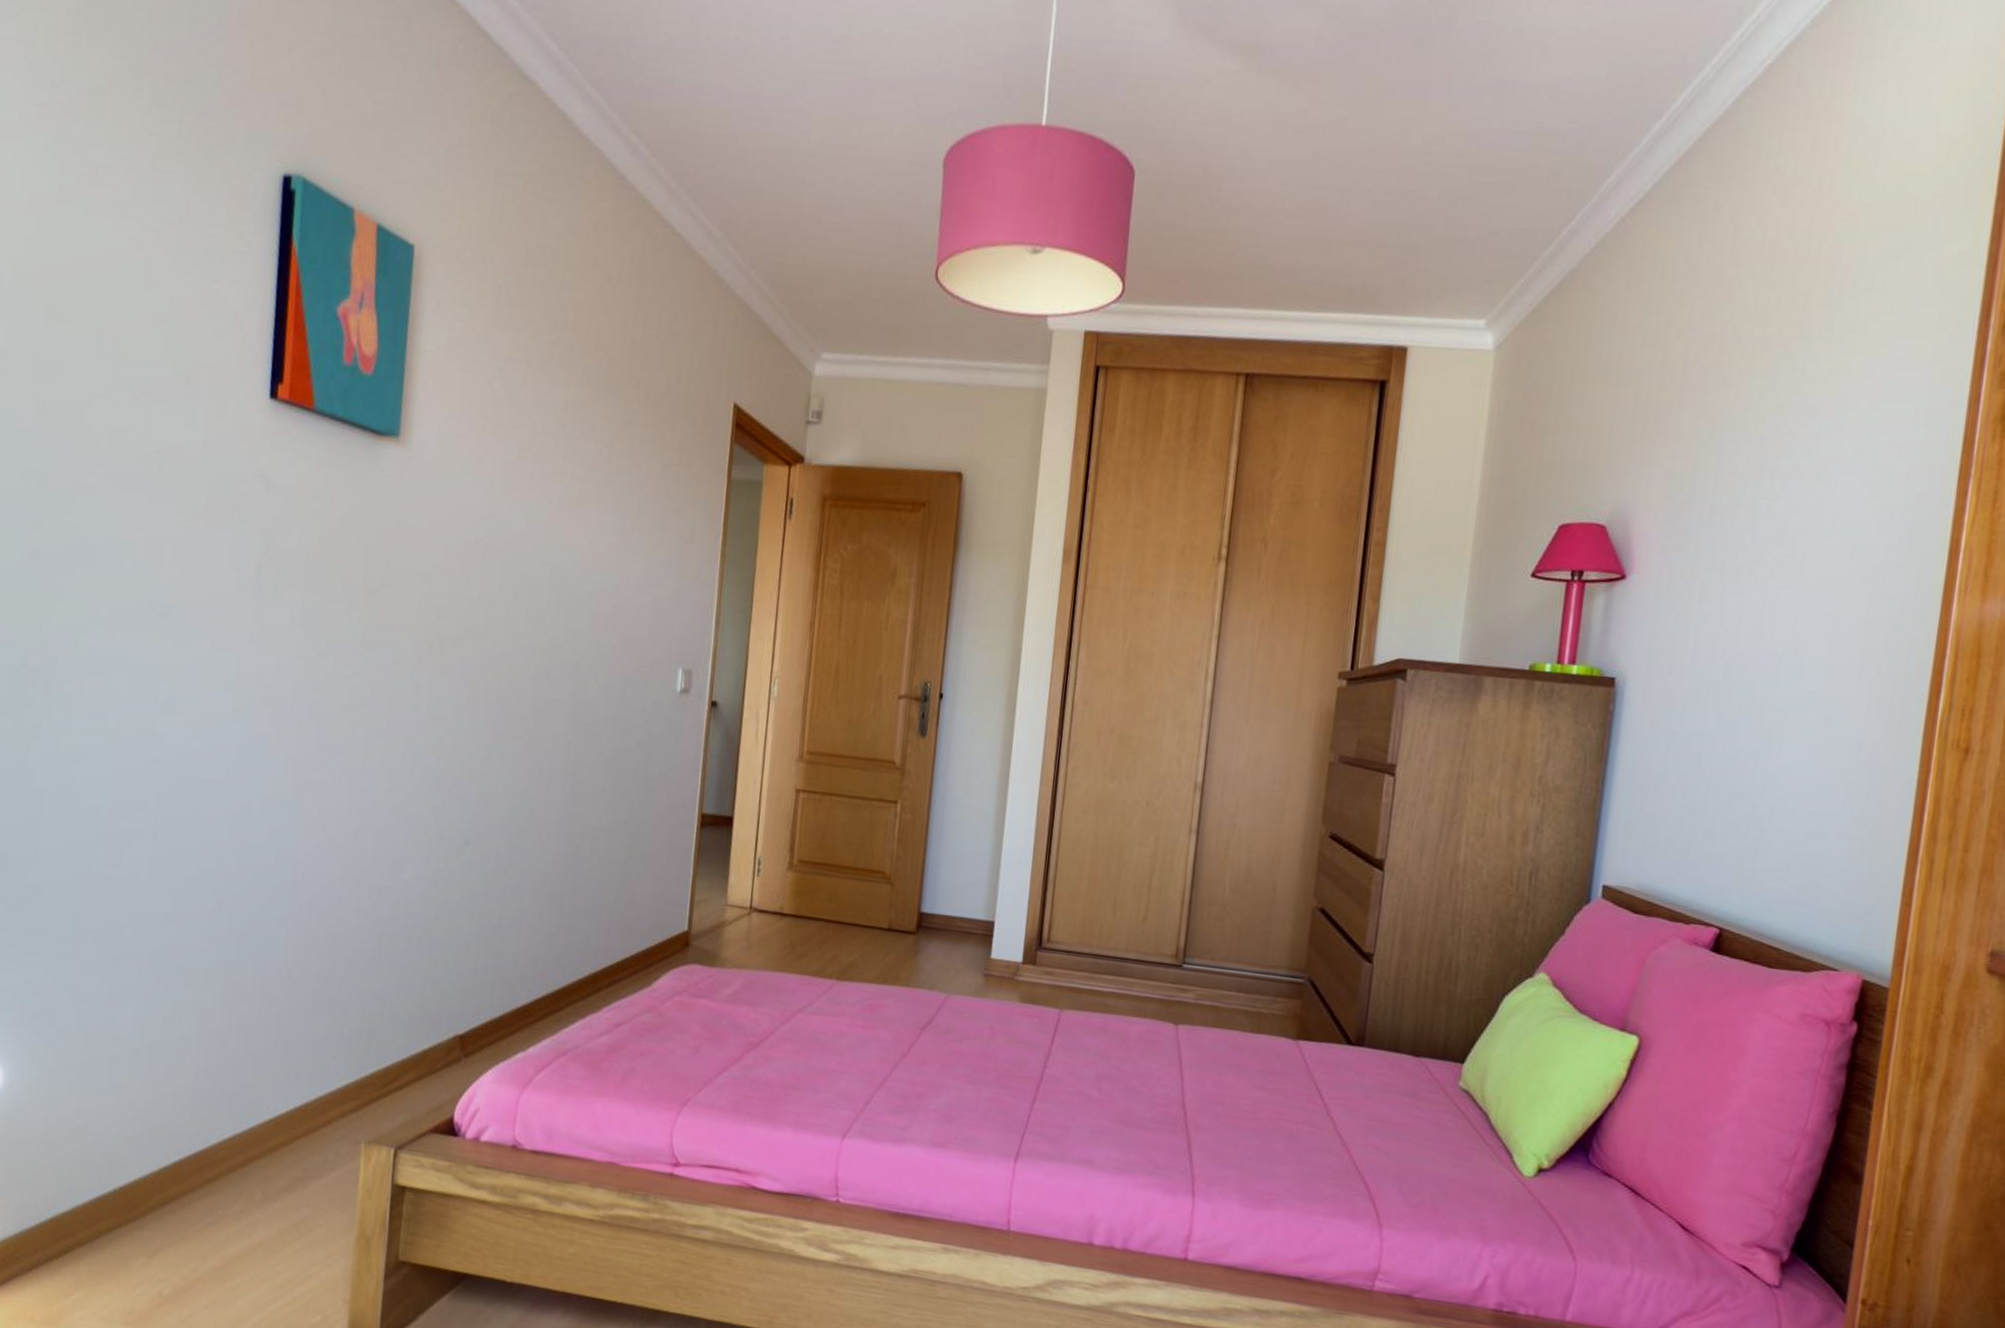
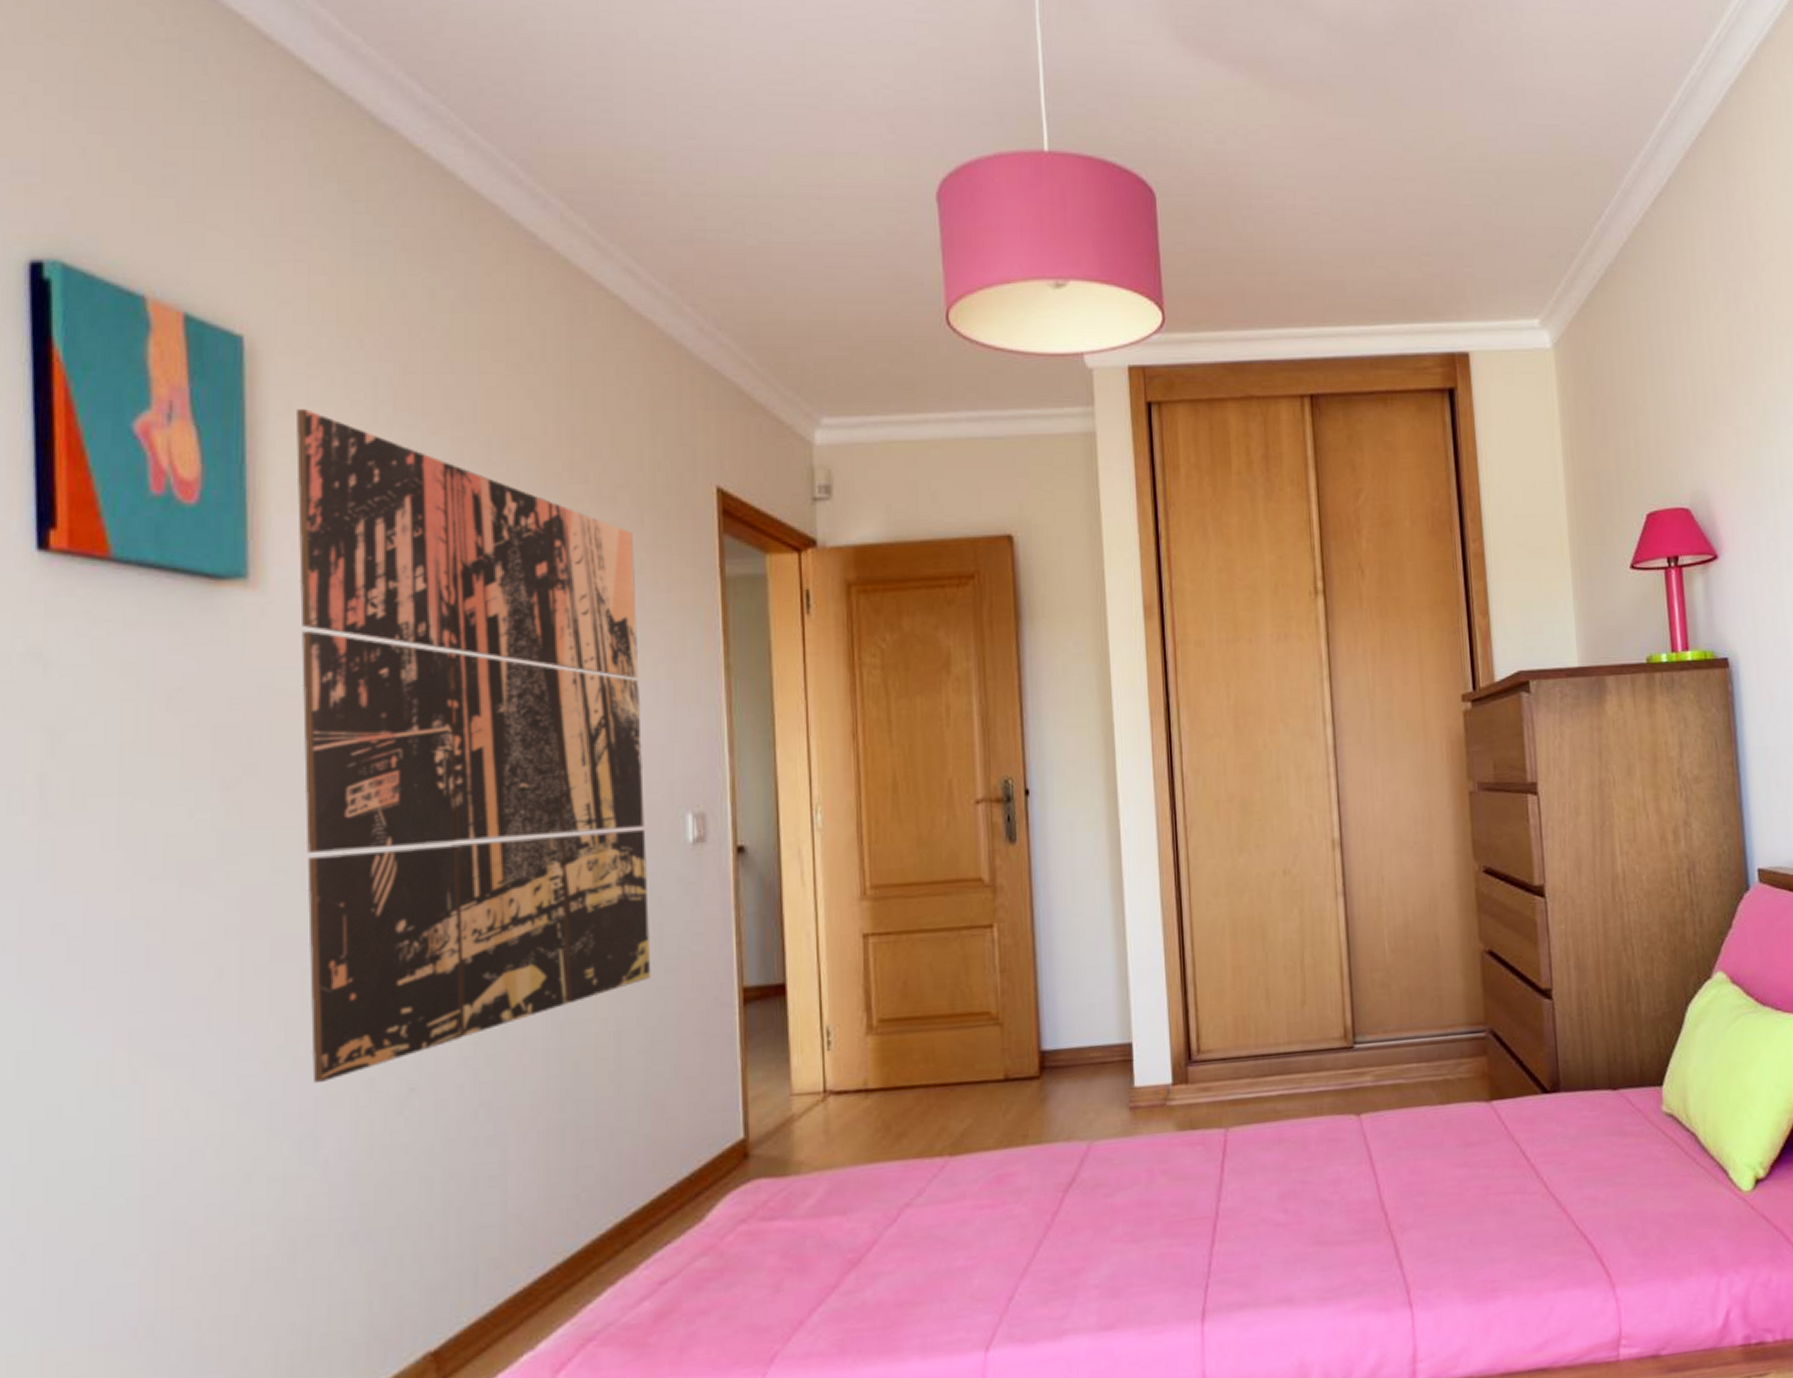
wall art: none [404,307,667,825] -> present [296,409,651,1084]

